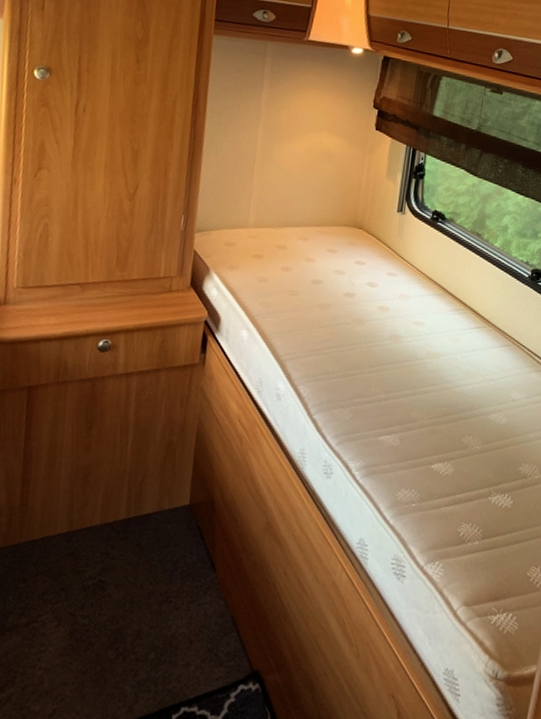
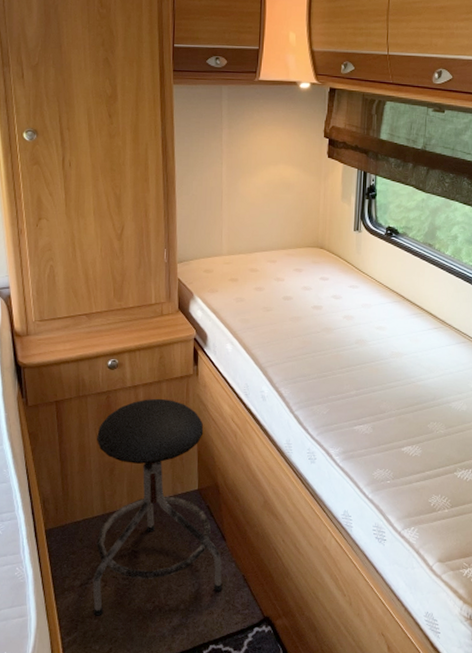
stool: none [38,390,208,666] -> present [92,398,223,616]

